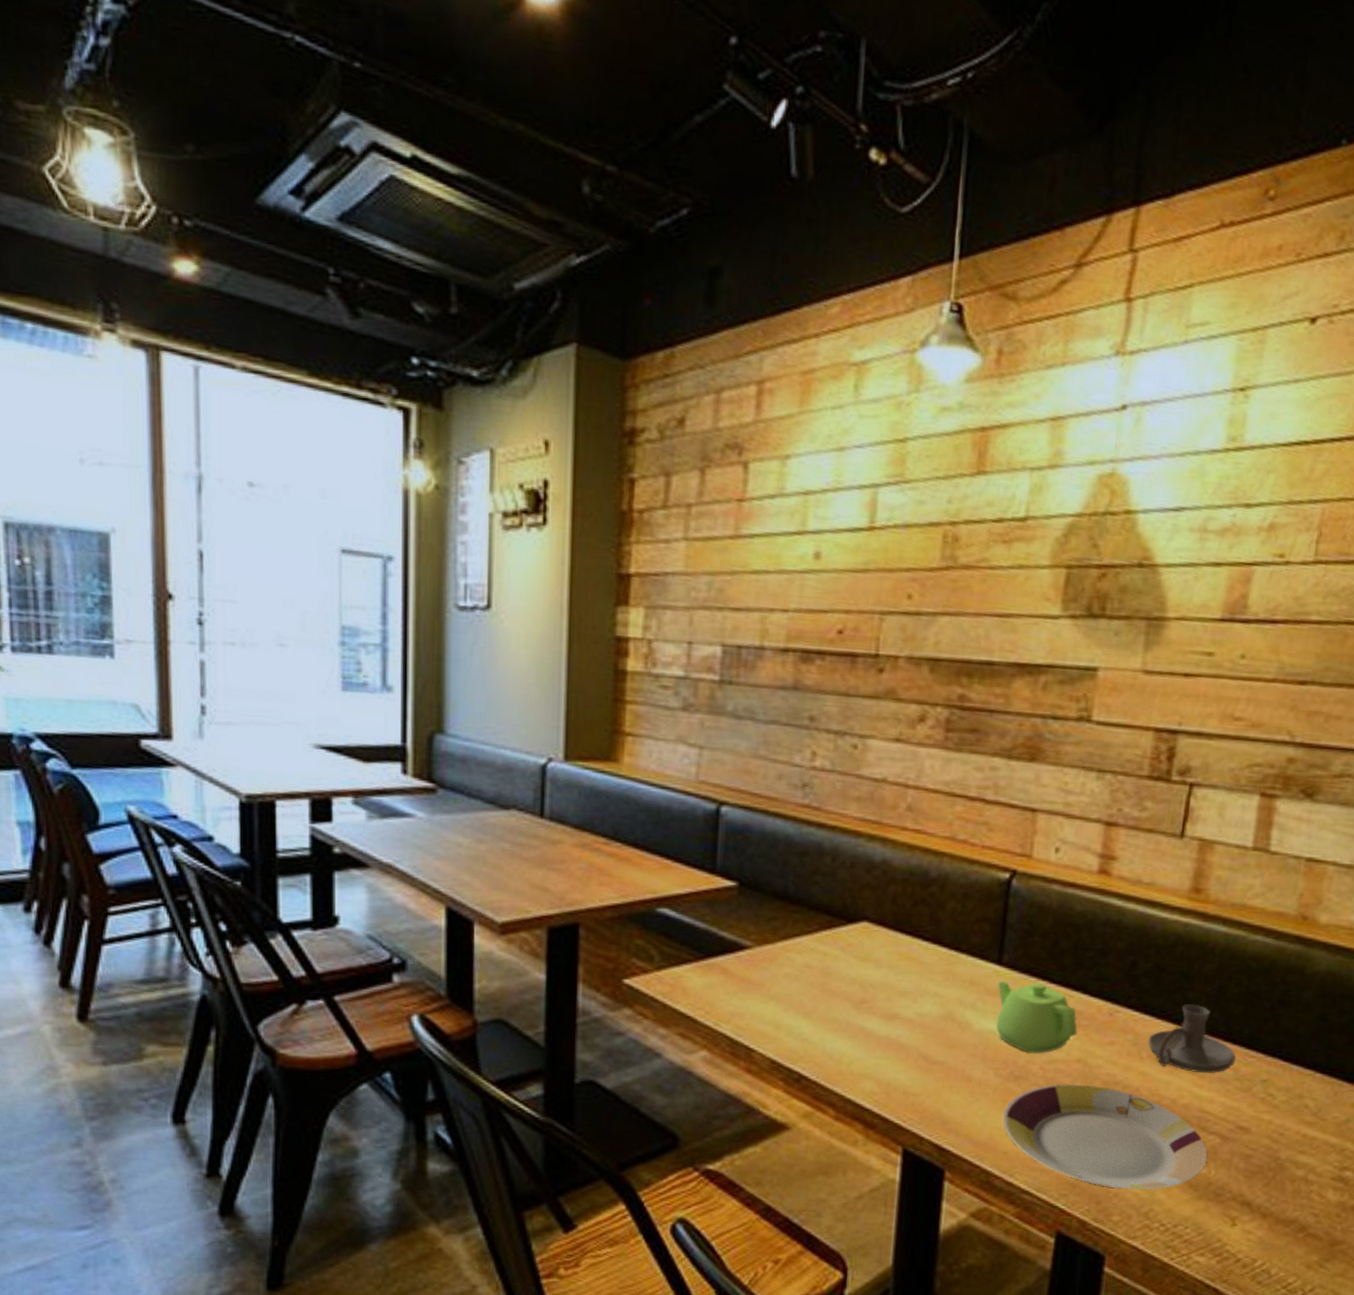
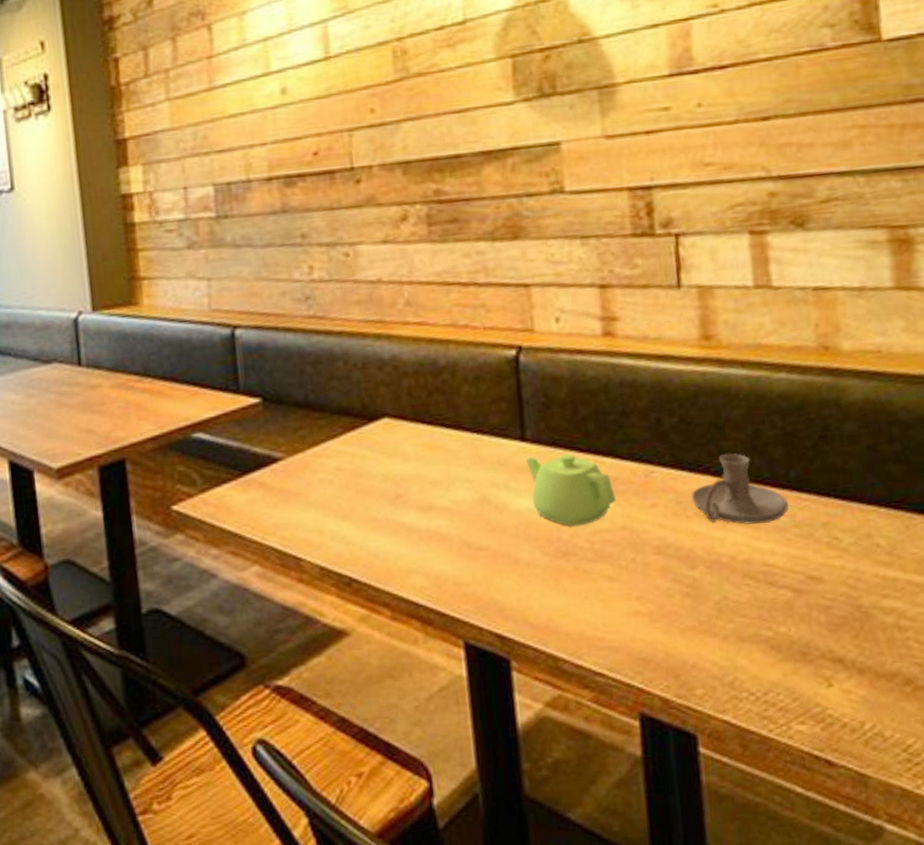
plate: present [1002,1084,1208,1191] -> none [557,552,784,660]

